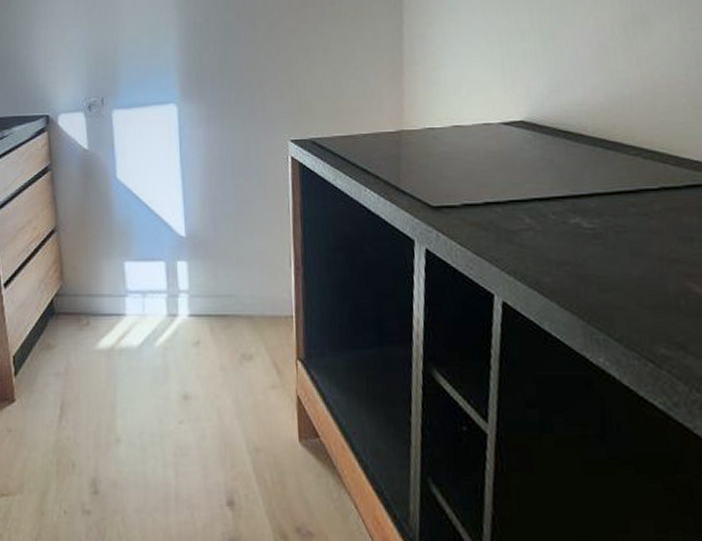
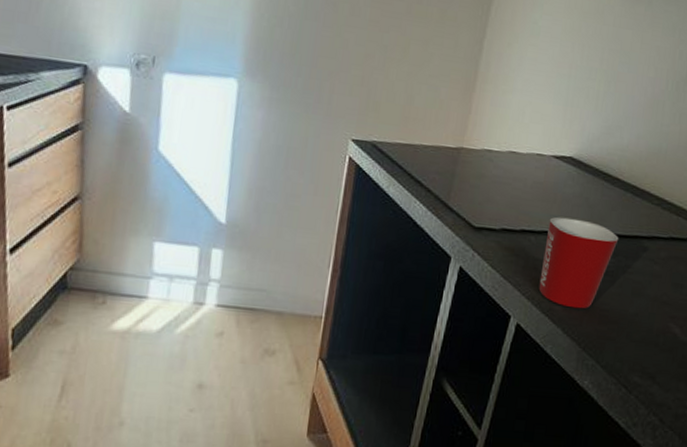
mug: none [513,183,600,278] -> present [538,216,619,309]

